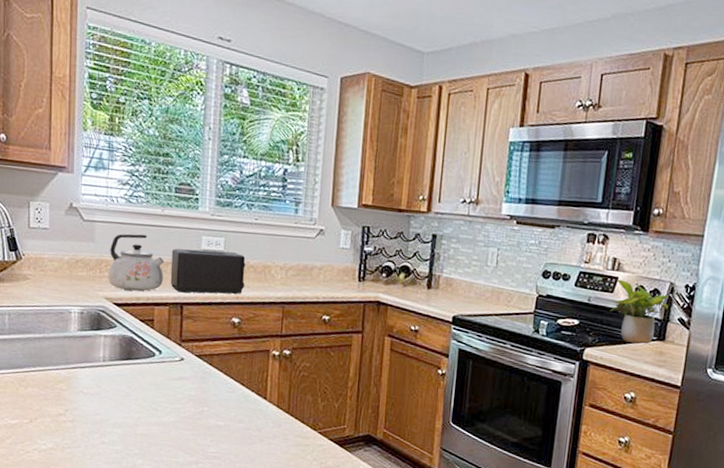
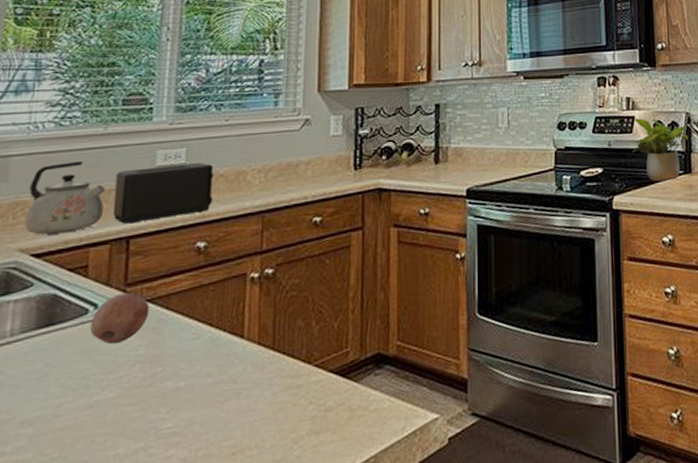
fruit: none [156,346,198,384] -> present [89,293,150,345]

